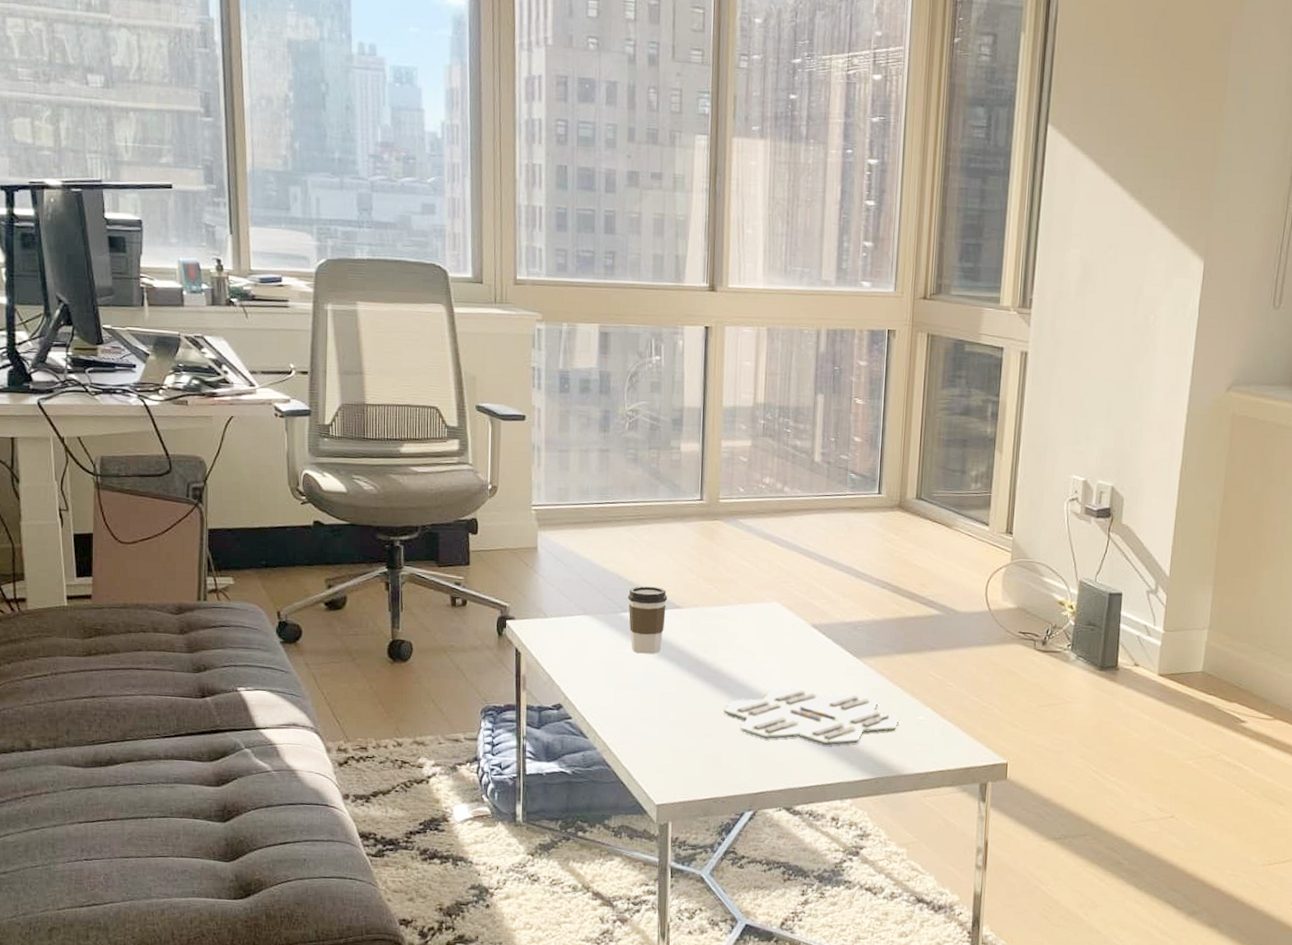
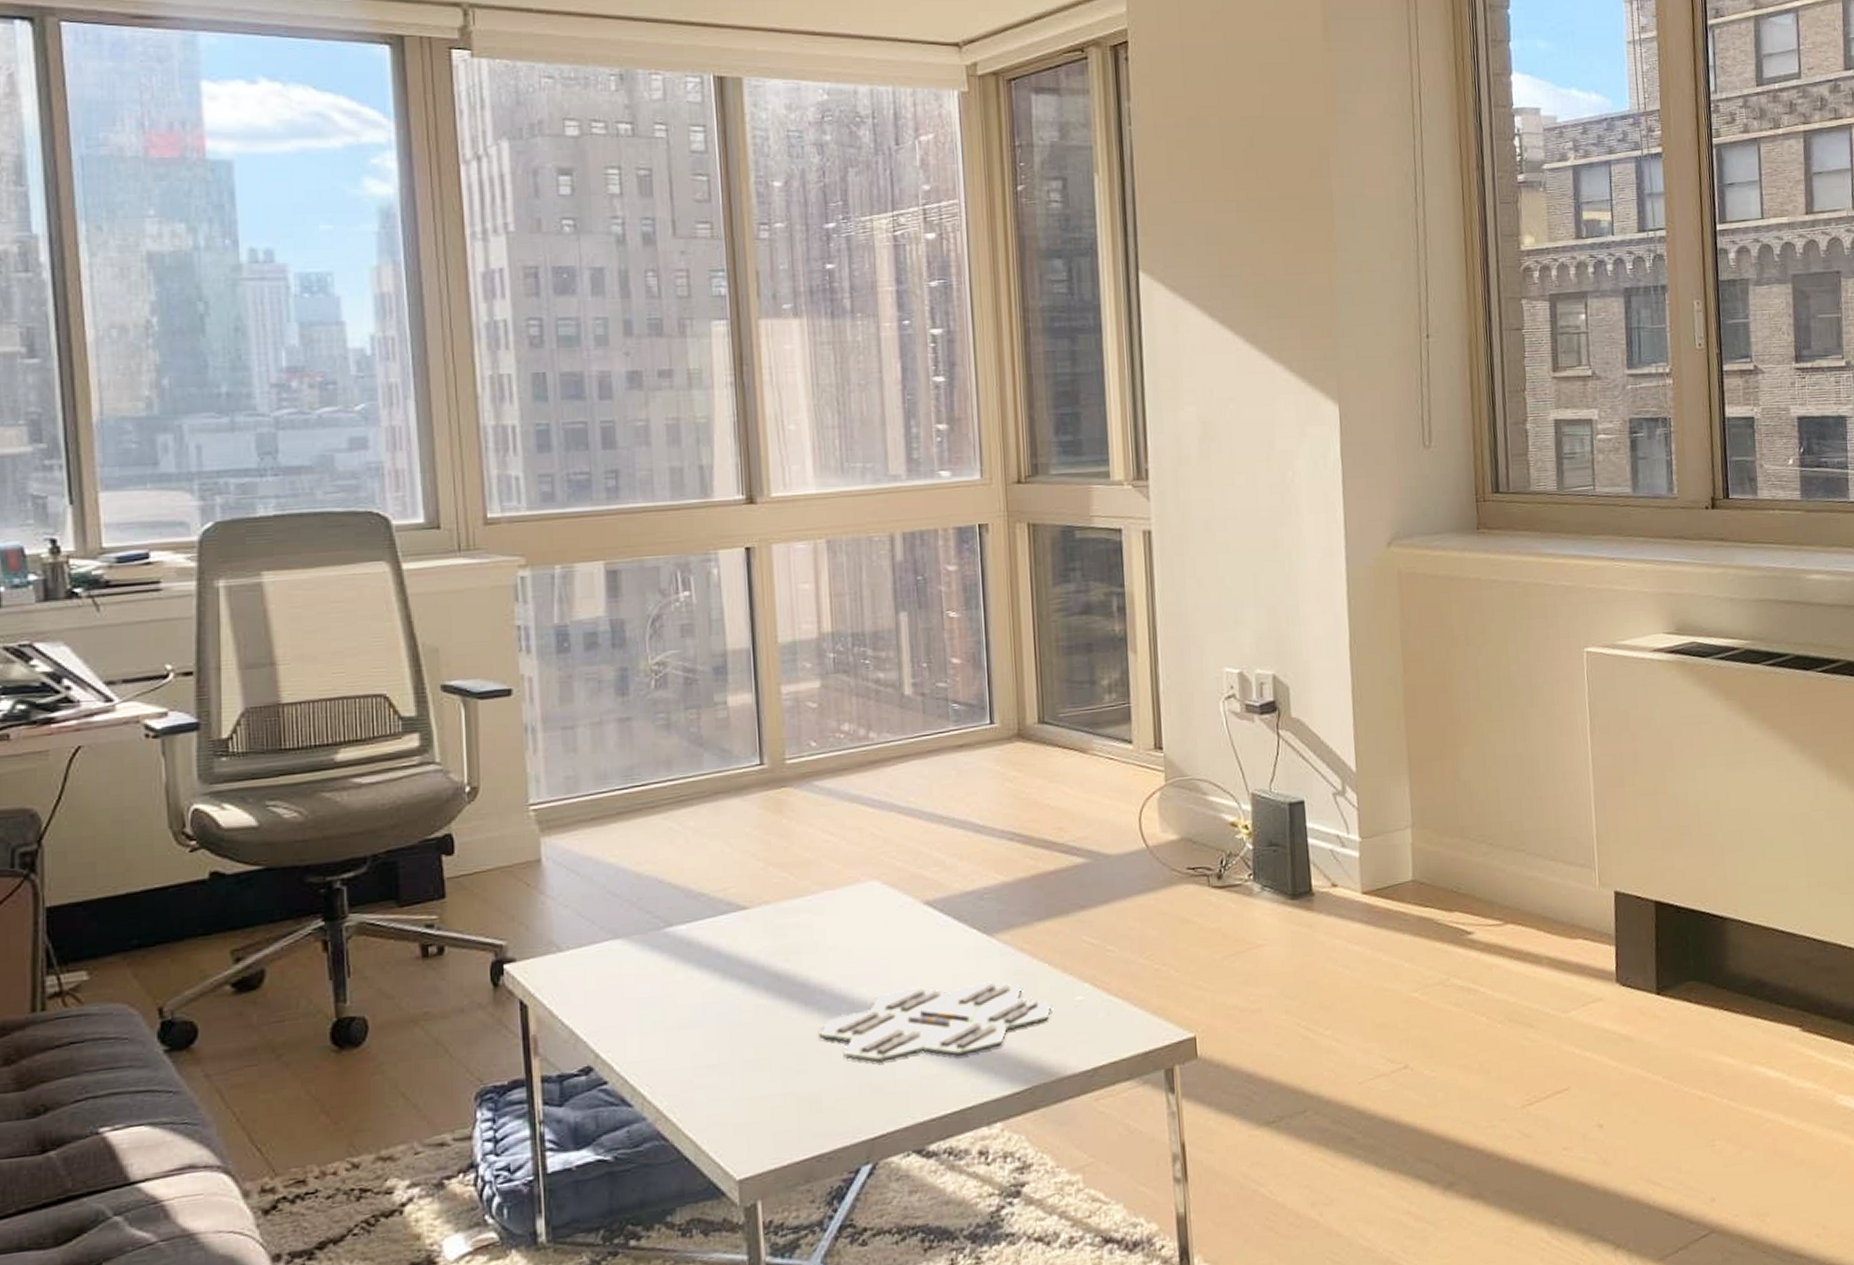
coffee cup: present [627,586,668,654] -> none [672,885,728,979]

